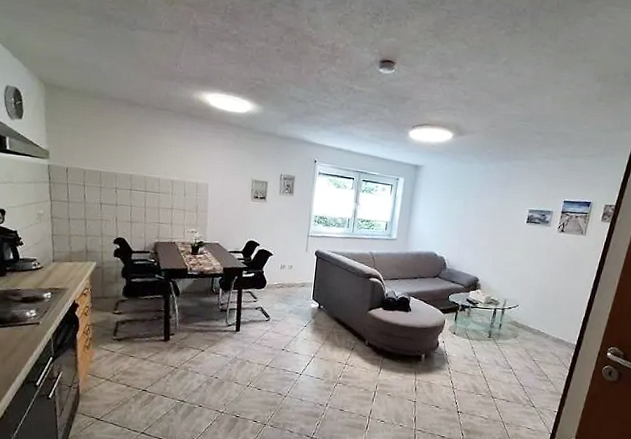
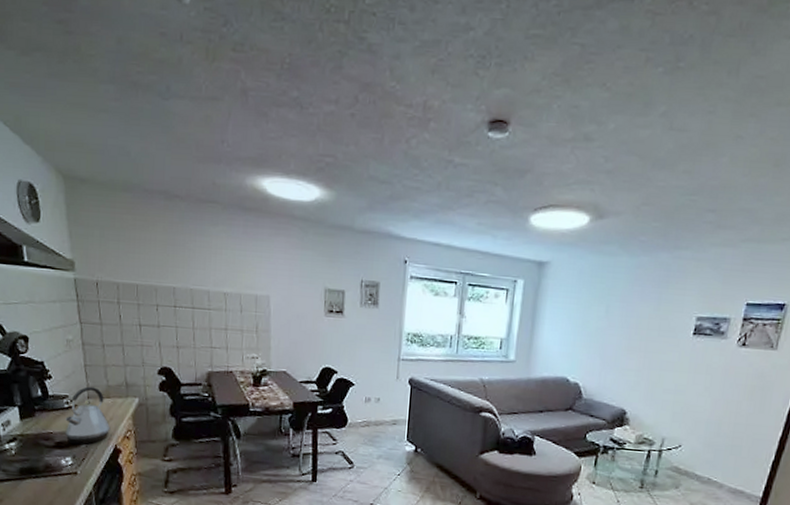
kettle: none [31,252,71,300] -> present [65,386,111,445]

